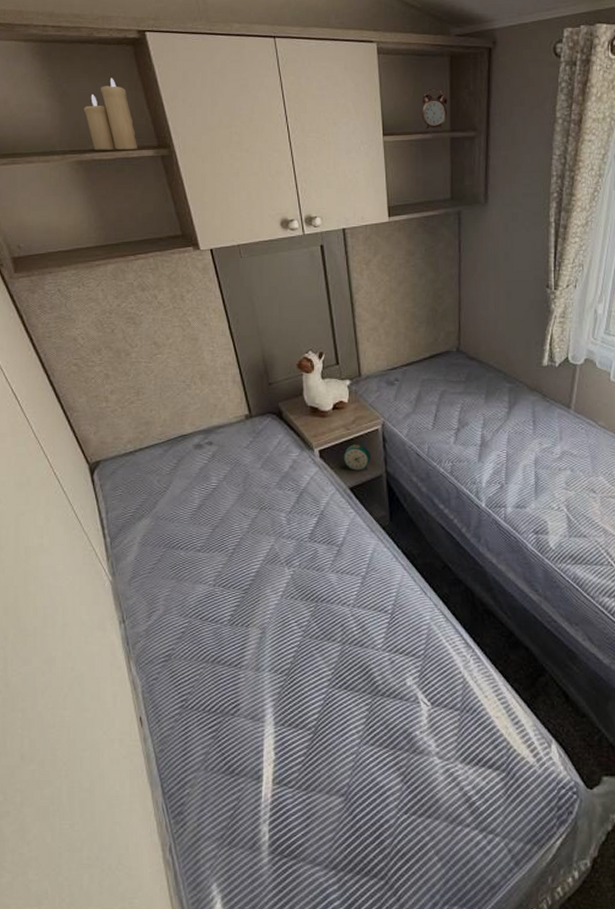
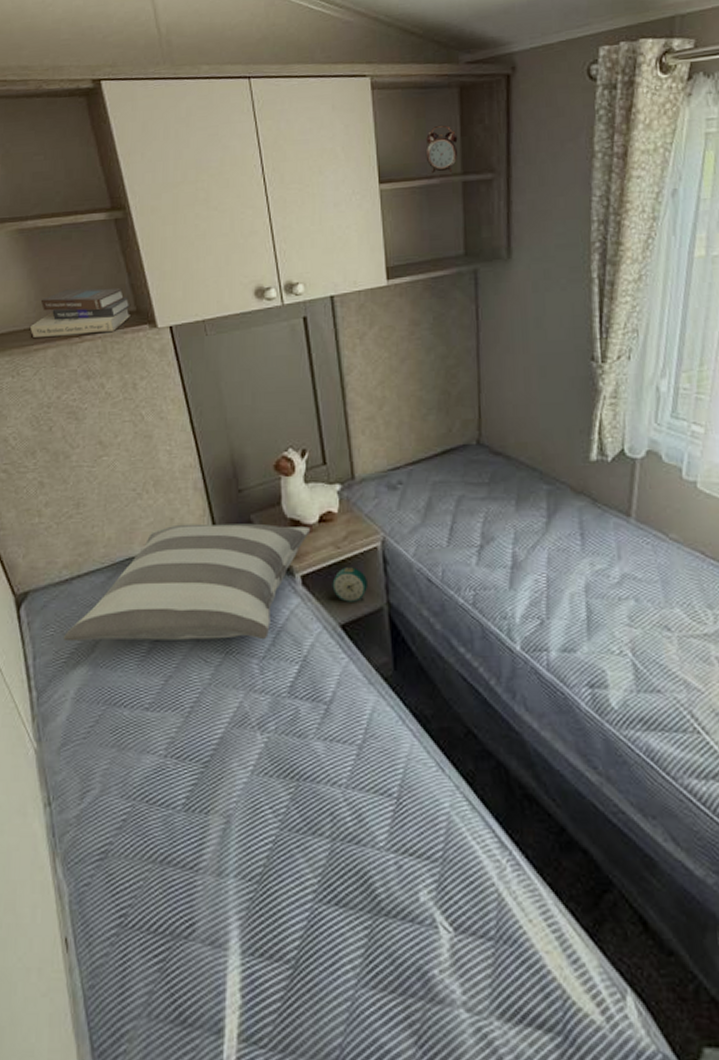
candle: present [83,77,138,151] -> none [27,133,88,216]
books: none [92,214,177,254] -> present [30,288,131,337]
pillow: none [129,409,327,500] -> present [63,523,311,642]

